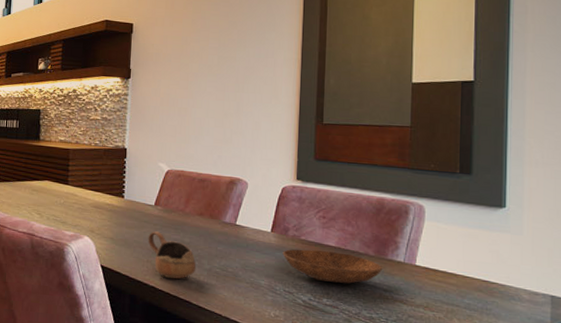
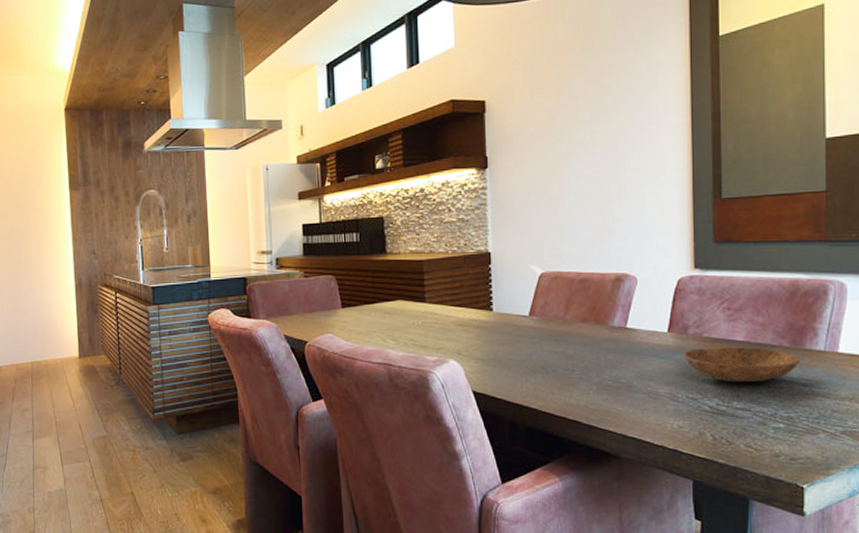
cup: present [148,231,197,279] -> none [524,346,584,398]

